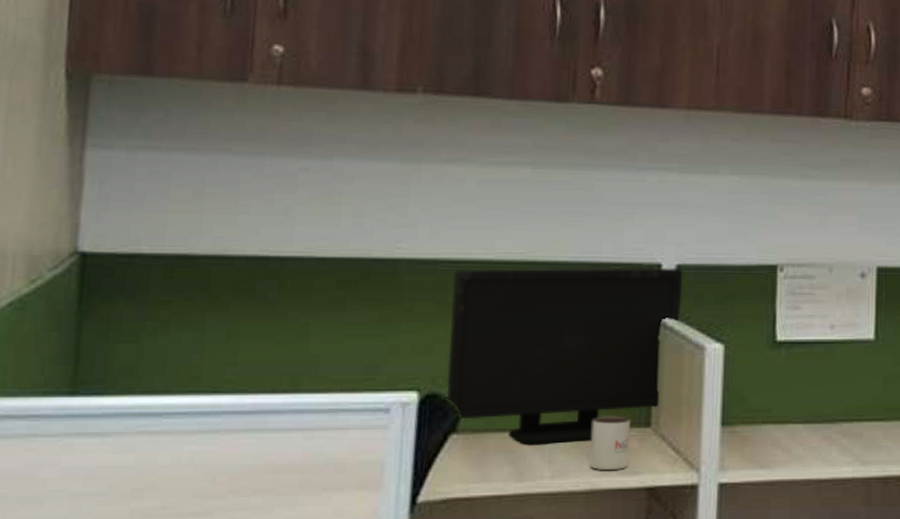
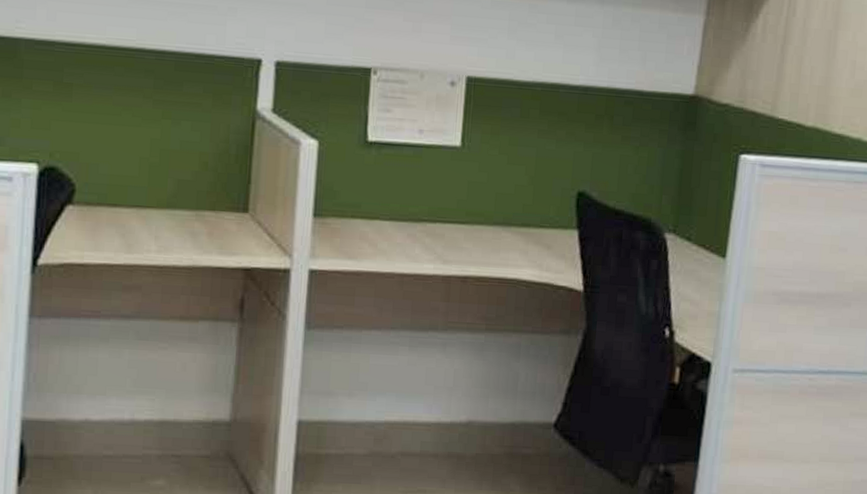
computer monitor: present [446,268,682,446] -> none [62,52,281,222]
mug: present [589,416,631,471] -> none [191,199,230,250]

